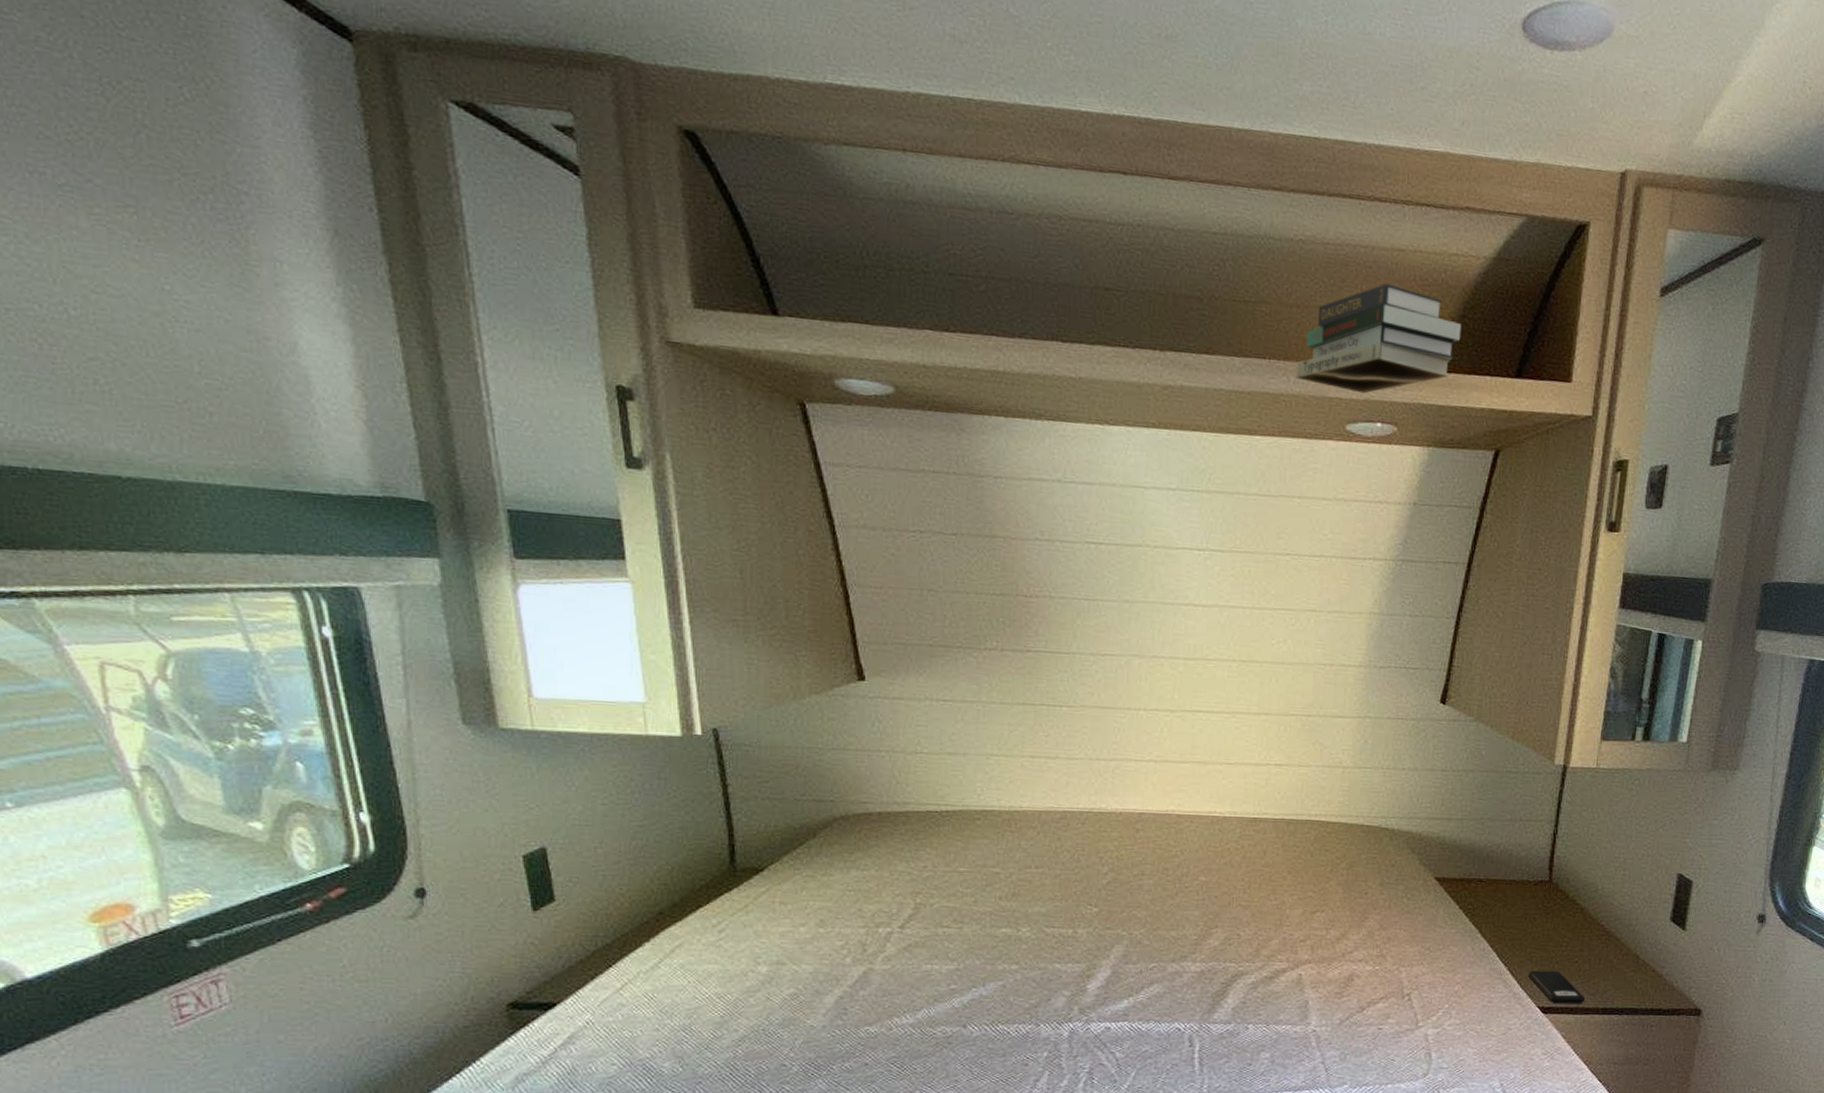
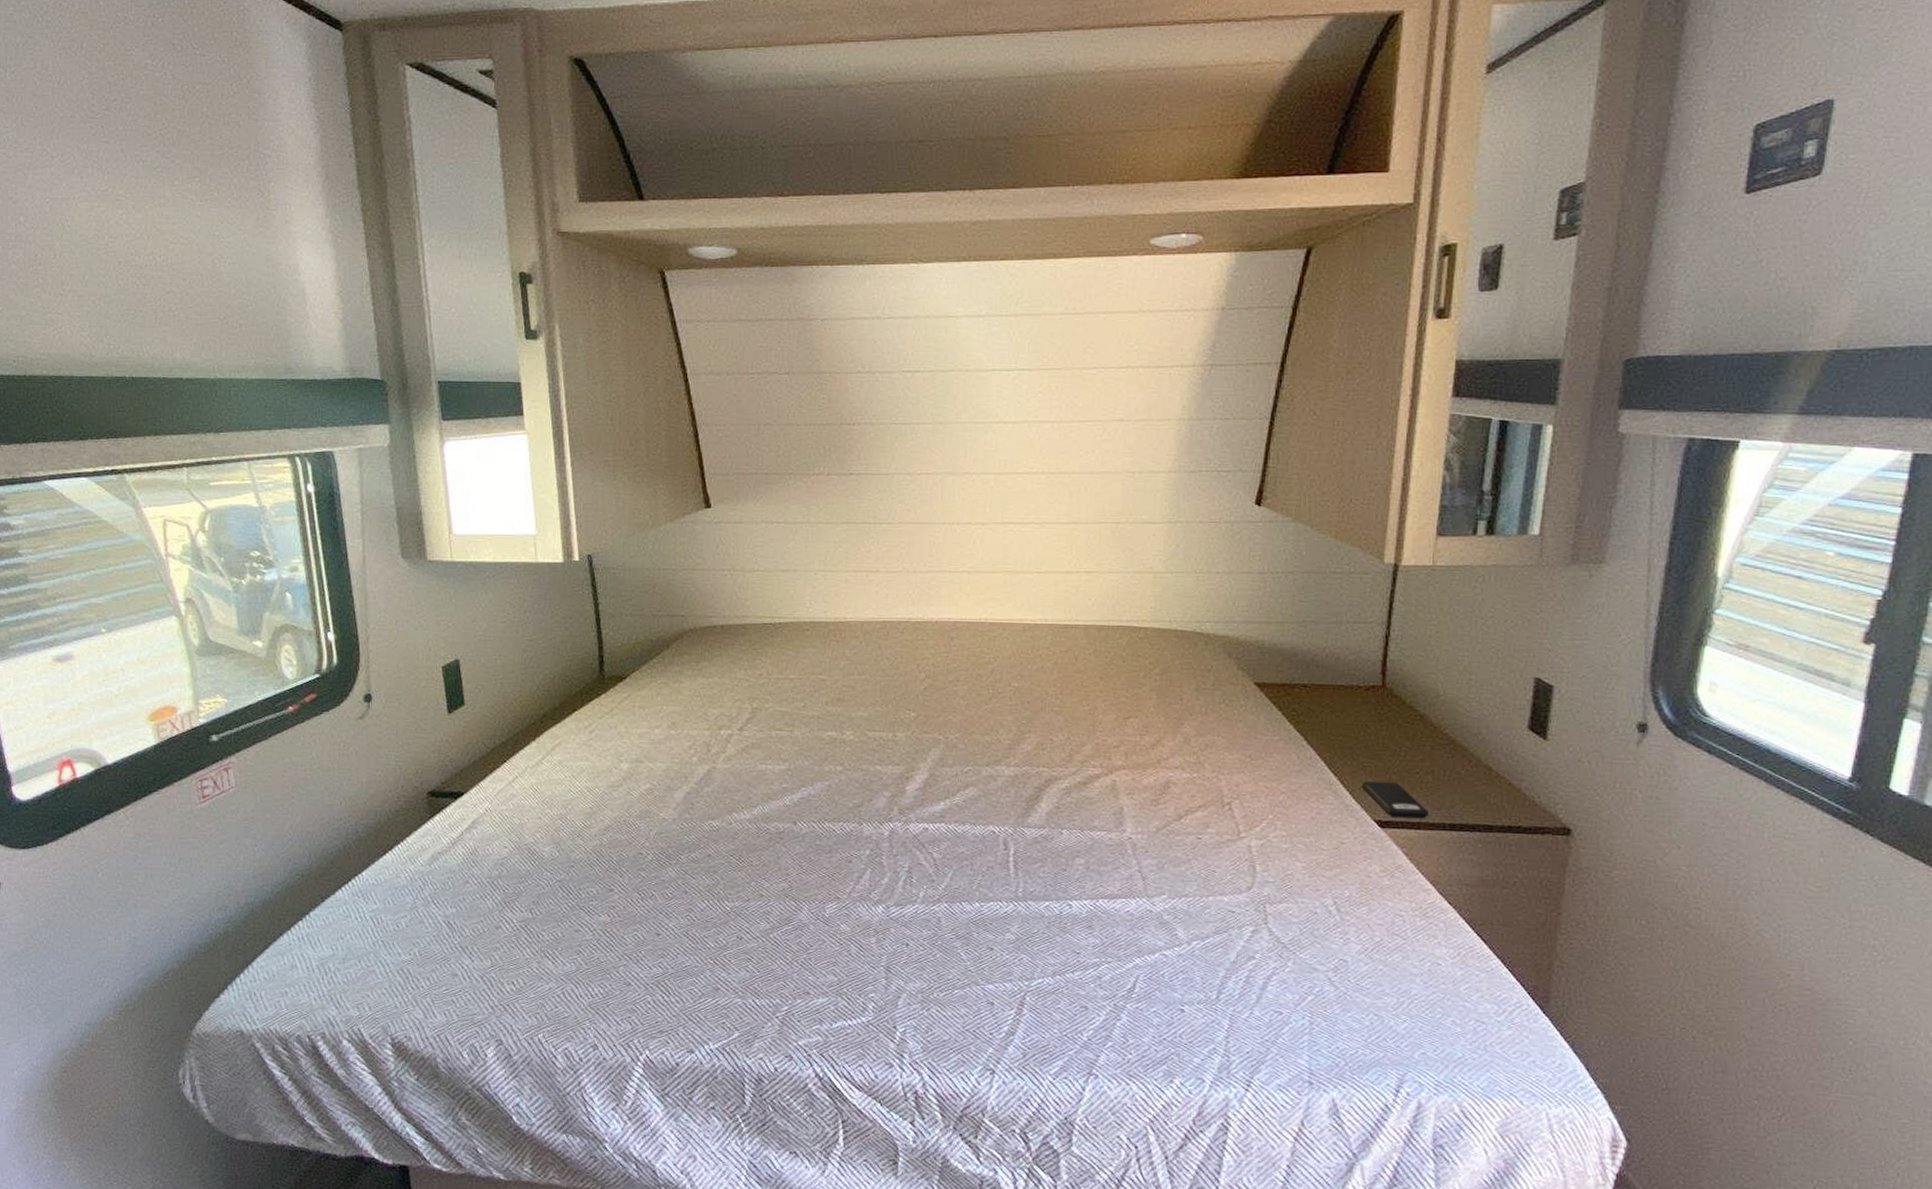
books: present [1295,284,1462,394] -> none [1099,101,1267,208]

